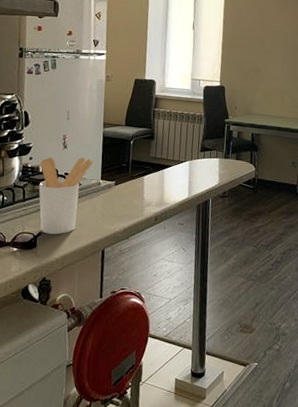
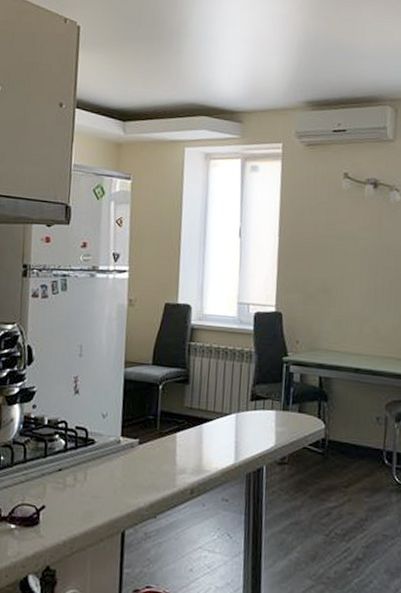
utensil holder: present [38,157,94,235] -> none [43,405,112,509]

